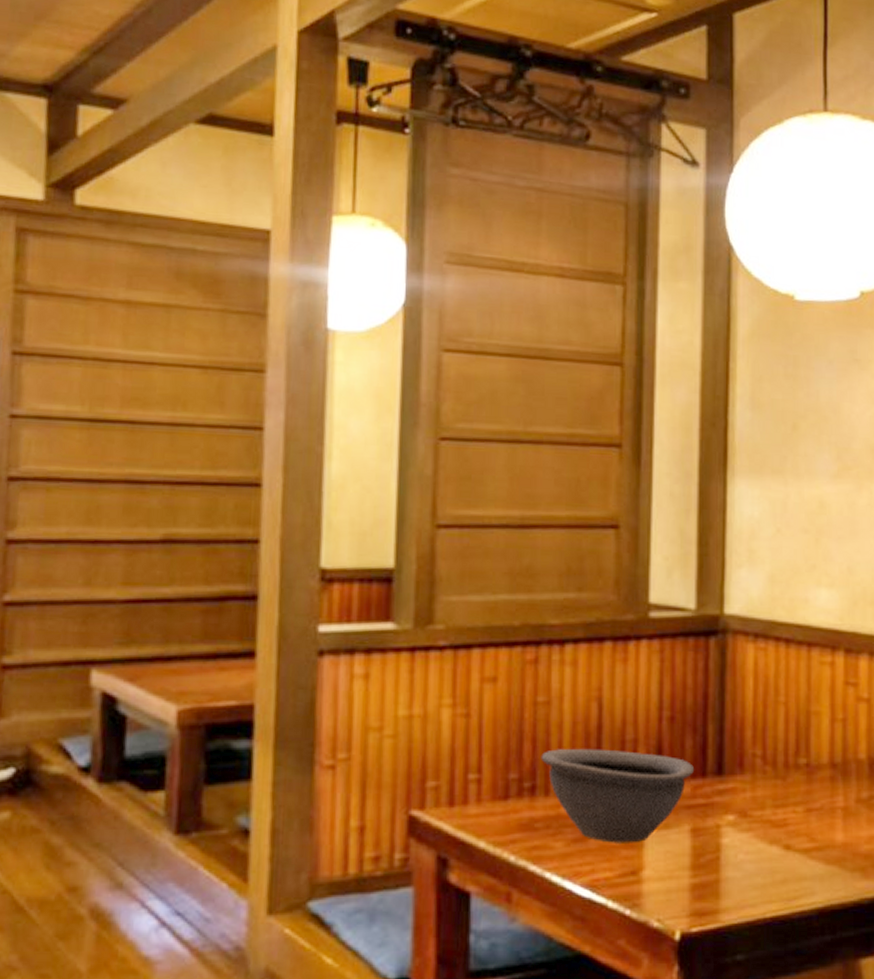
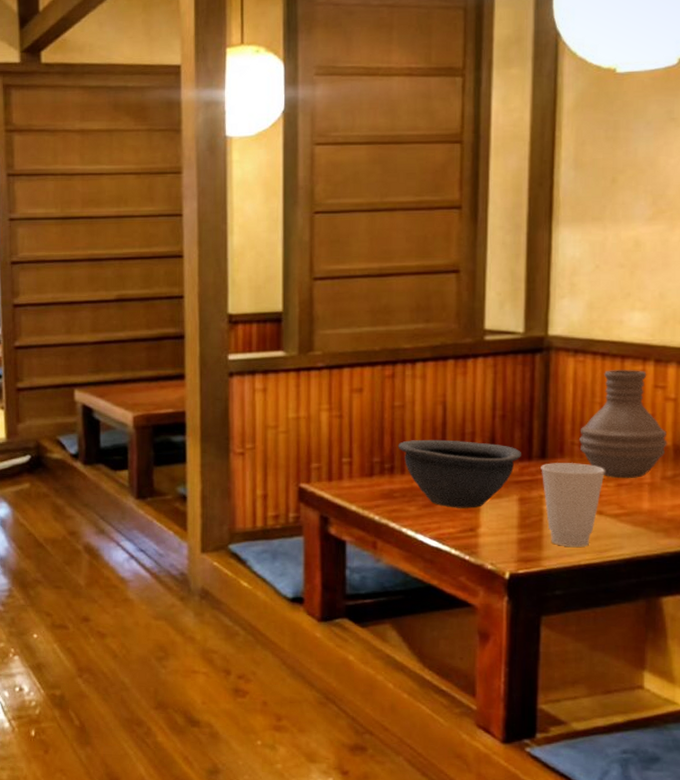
cup: none [717,781,792,895] -> present [541,463,605,548]
vase: none [762,661,861,802] -> present [579,370,667,479]

